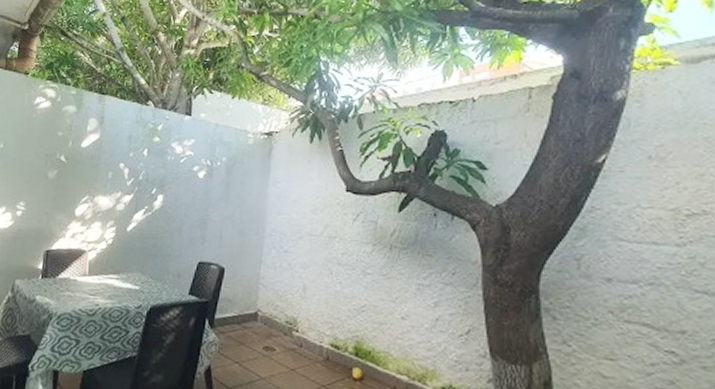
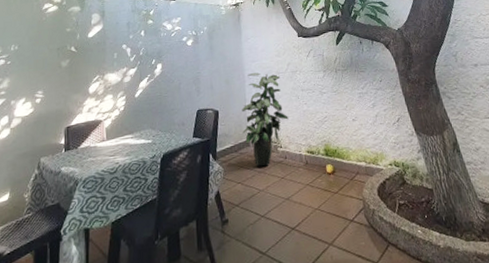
indoor plant: none [251,228,314,351] -> present [242,72,289,167]

